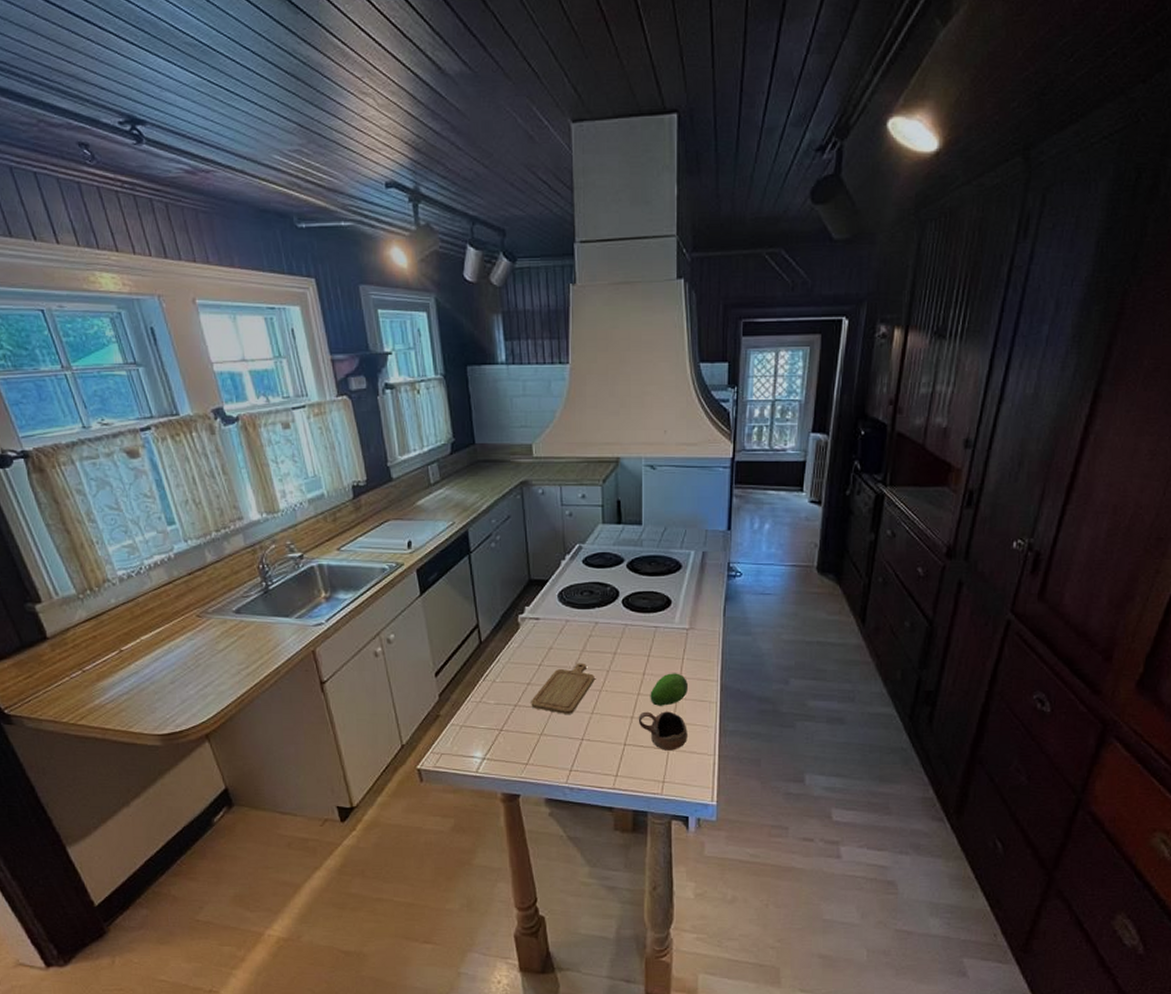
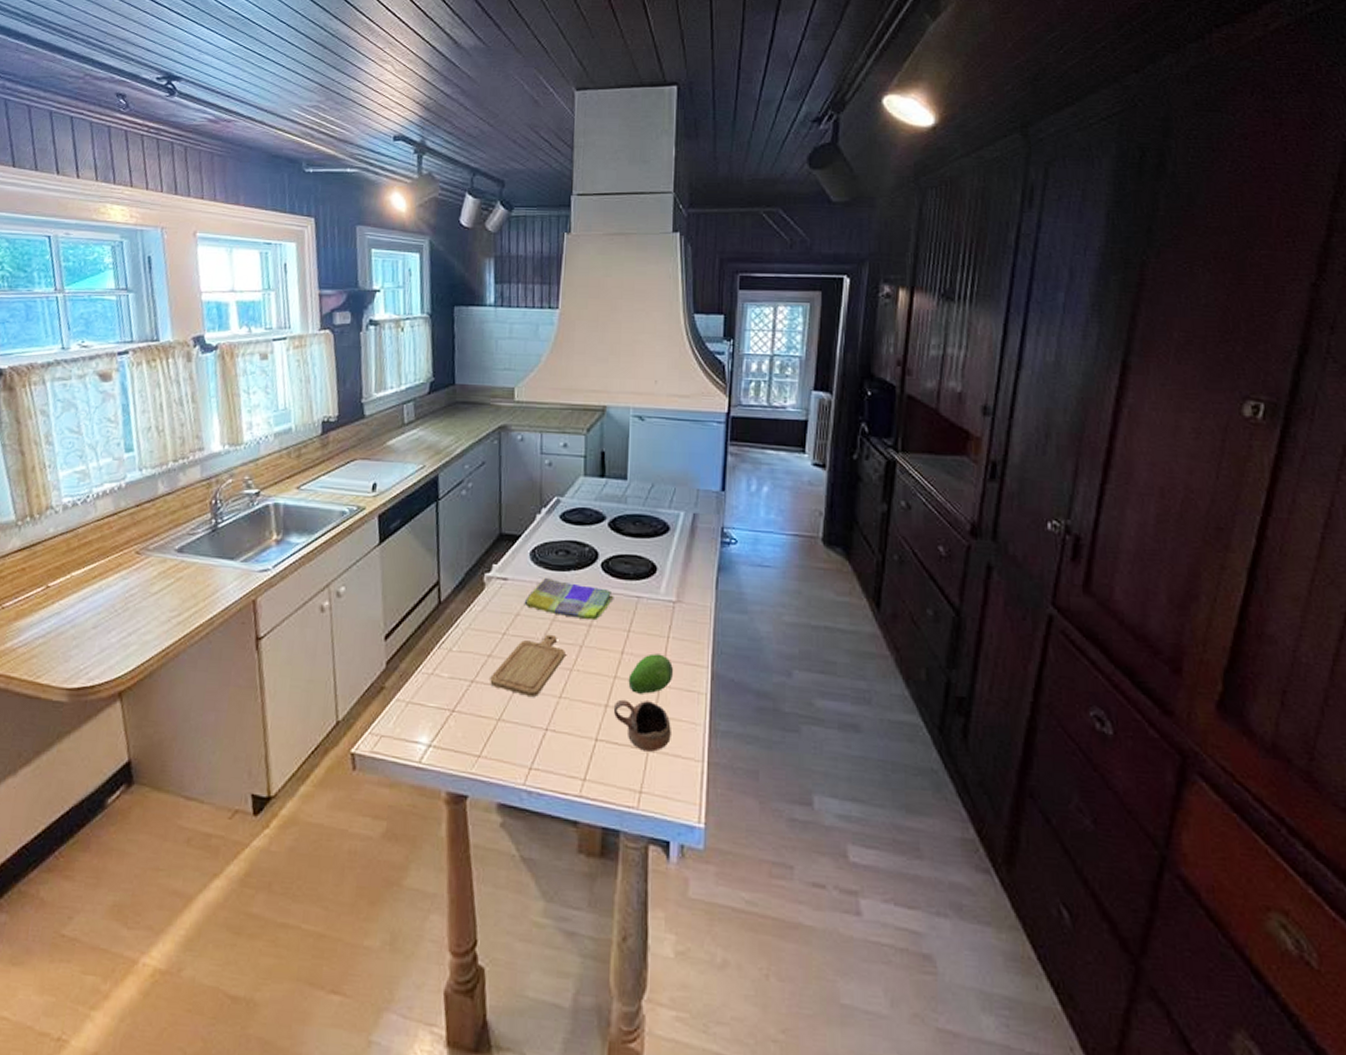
dish towel: none [557,615,635,648] -> present [525,577,614,619]

